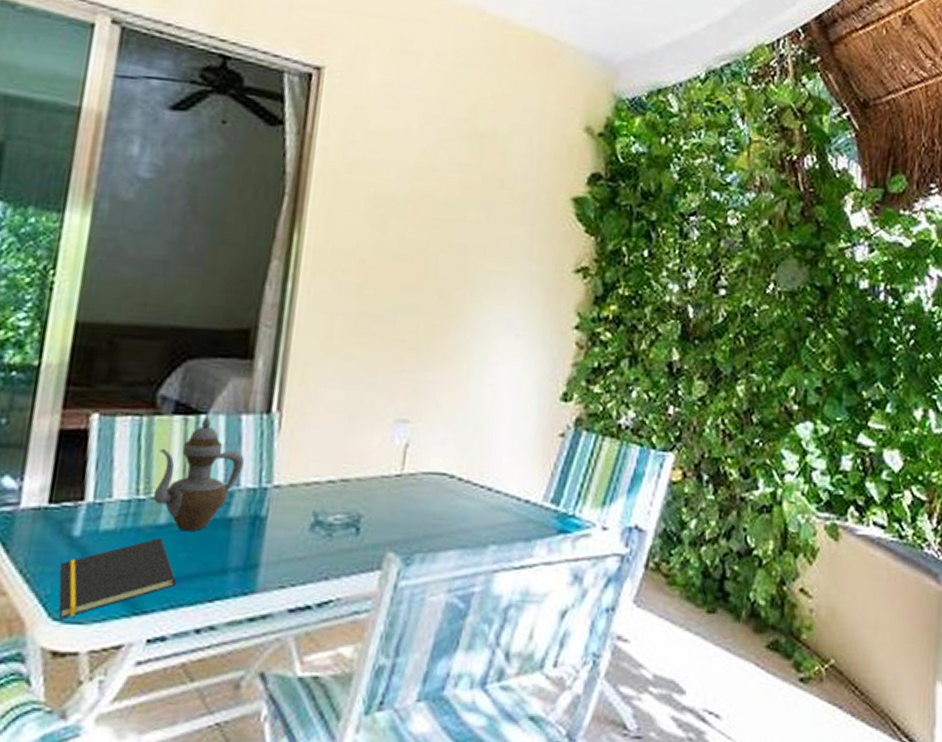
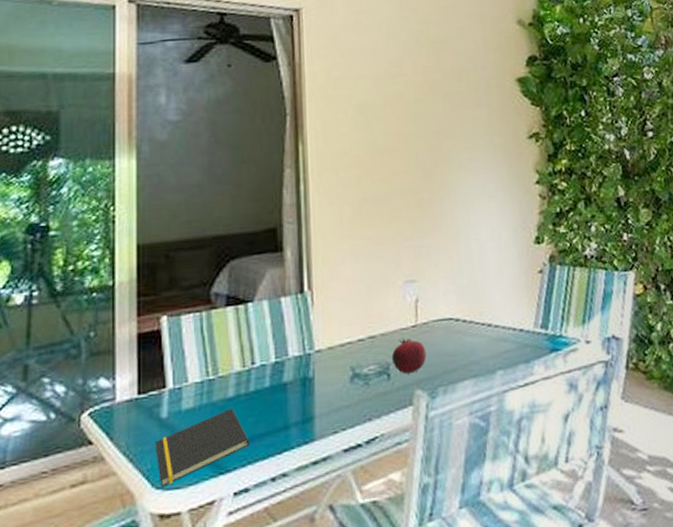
teapot: present [153,414,244,531] -> none [219,302,288,399]
fruit: none [364,487,408,532] -> present [391,338,427,374]

